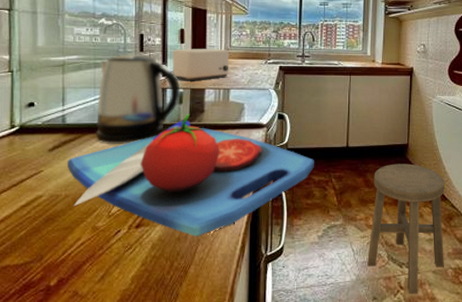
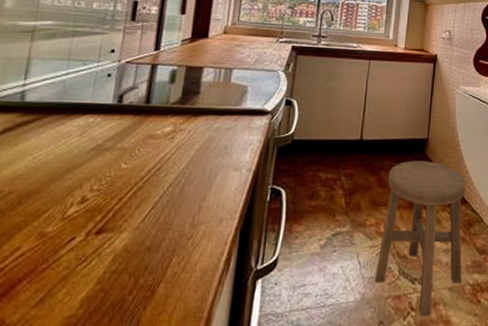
chopping board: present [67,114,314,237] -> none [17,95,322,247]
kettle: present [95,54,181,143] -> none [60,22,174,127]
toaster: present [173,48,230,81] -> none [167,20,237,58]

